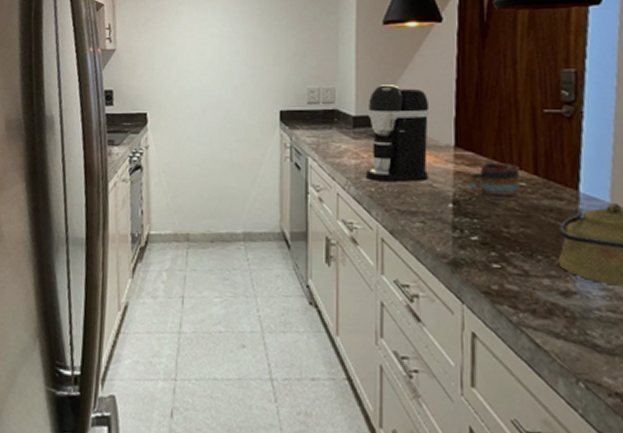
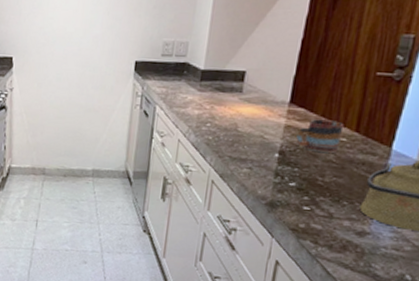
coffee maker: present [366,85,430,182] -> none [206,41,274,133]

